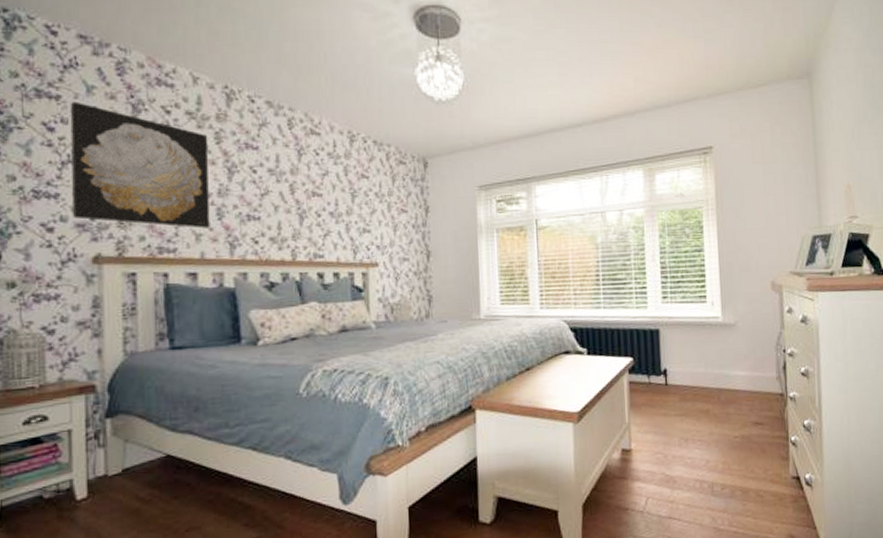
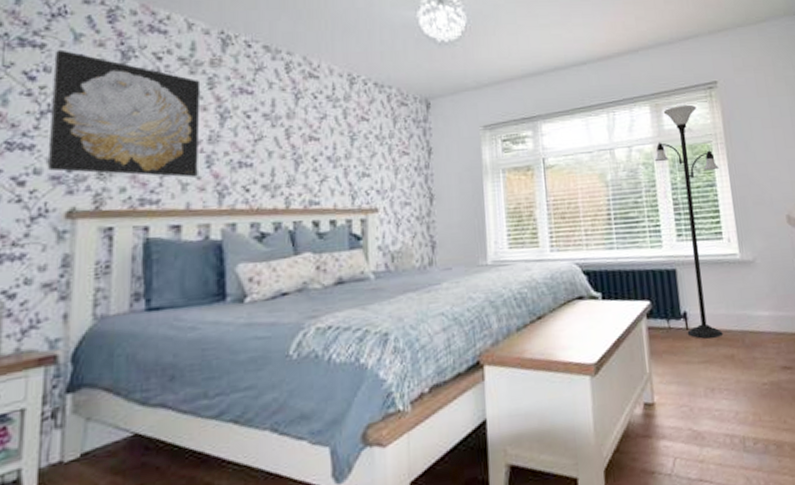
floor lamp: none [644,169,708,394] -> present [654,104,724,339]

